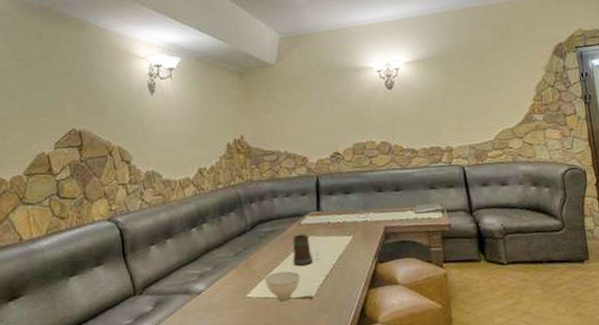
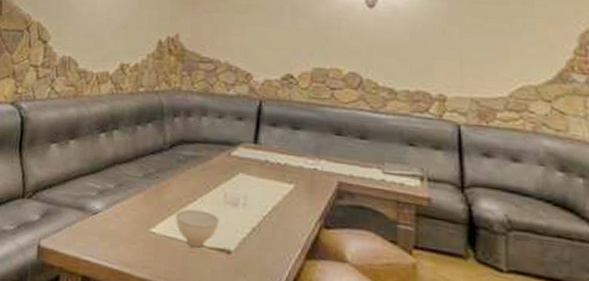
beer mug: present [292,233,312,267] -> none [213,166,239,210]

